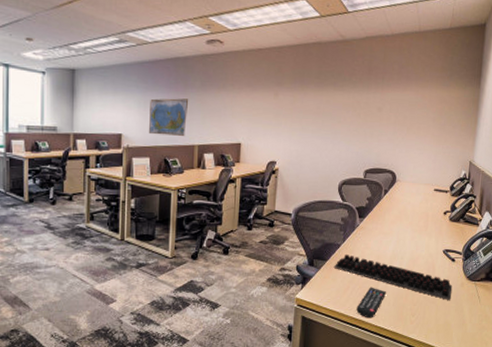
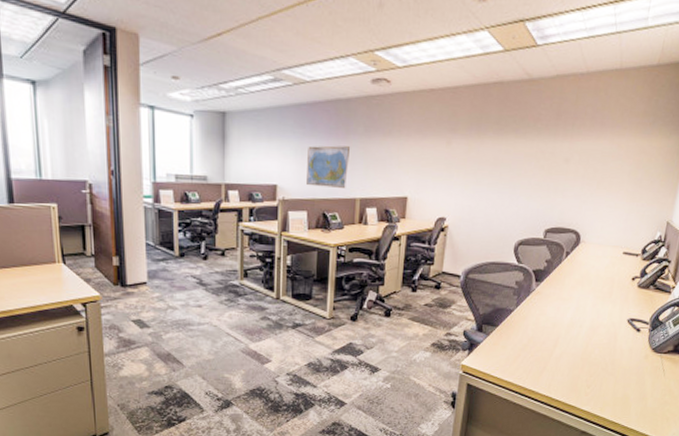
computer keyboard: present [333,255,453,300] -> none [504,321,635,372]
remote control: present [356,287,387,318] -> none [526,355,562,388]

